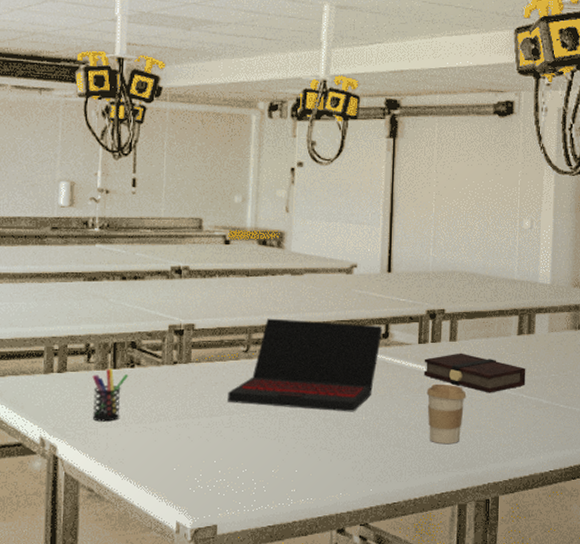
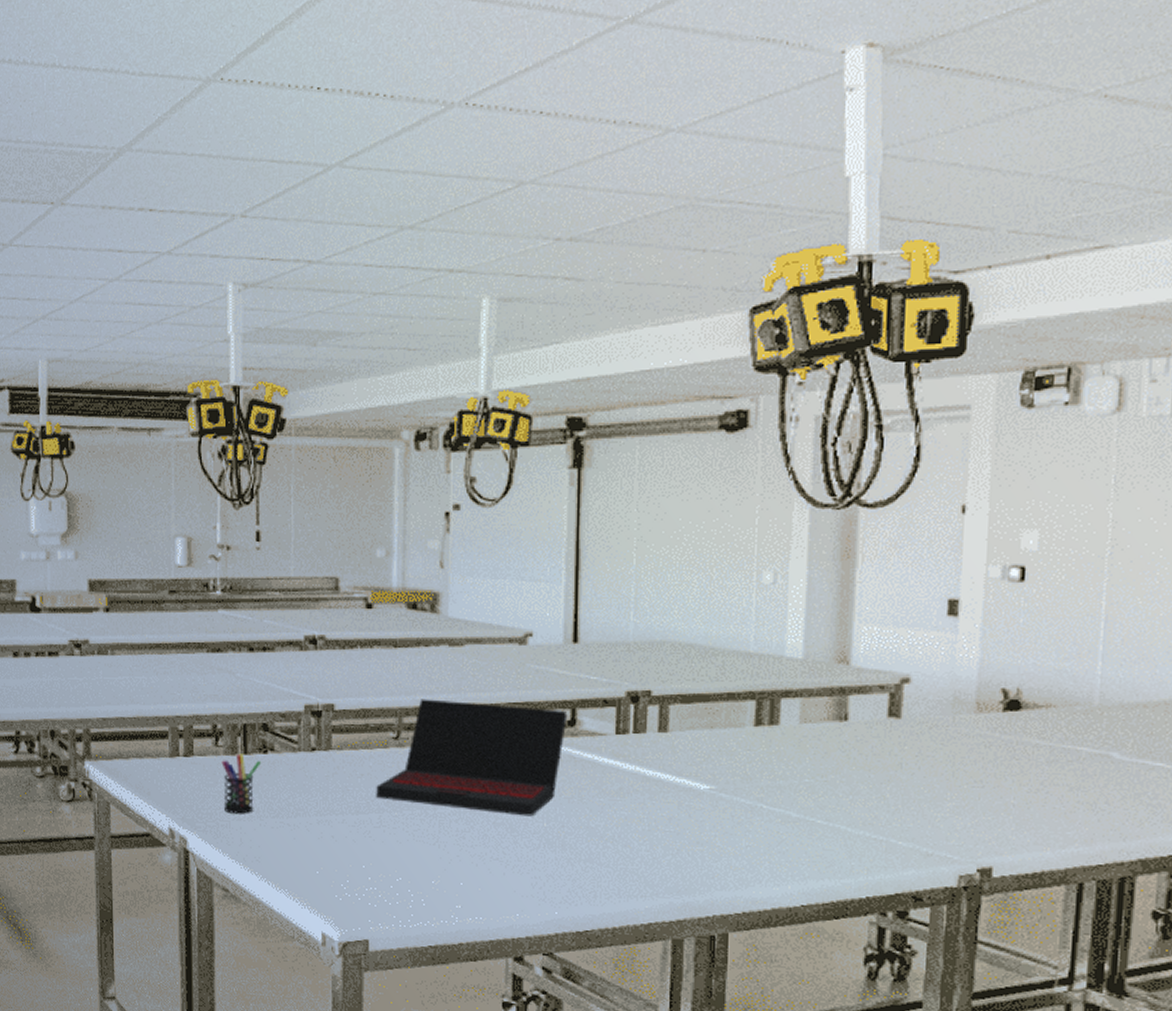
book: present [423,353,526,393] -> none [623,747,767,801]
coffee cup: present [426,383,467,445] -> none [627,785,683,863]

